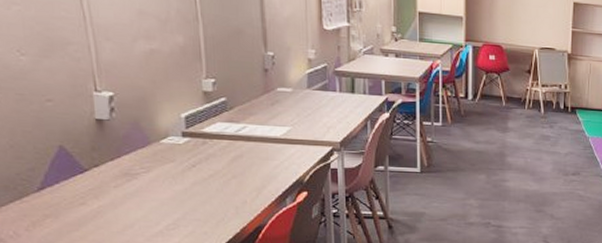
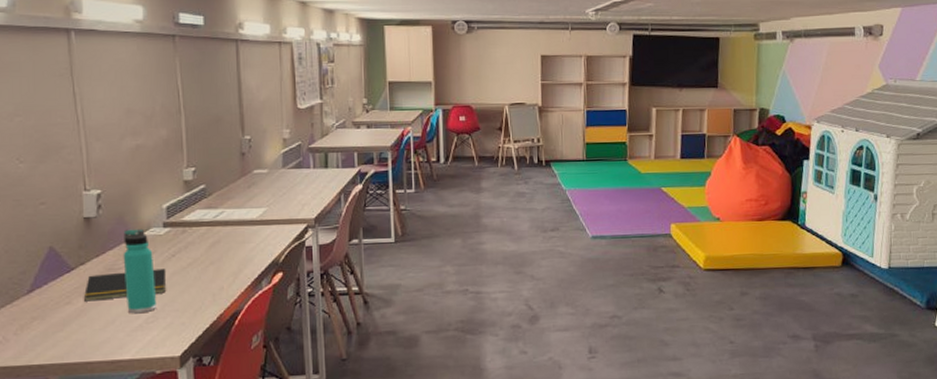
notepad: none [98,177,187,204] -> present [83,268,167,302]
thermos bottle: none [139,135,177,220] -> present [123,228,156,314]

